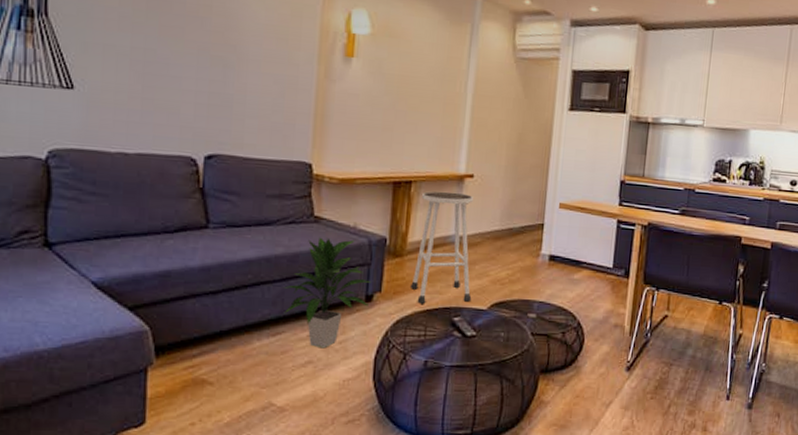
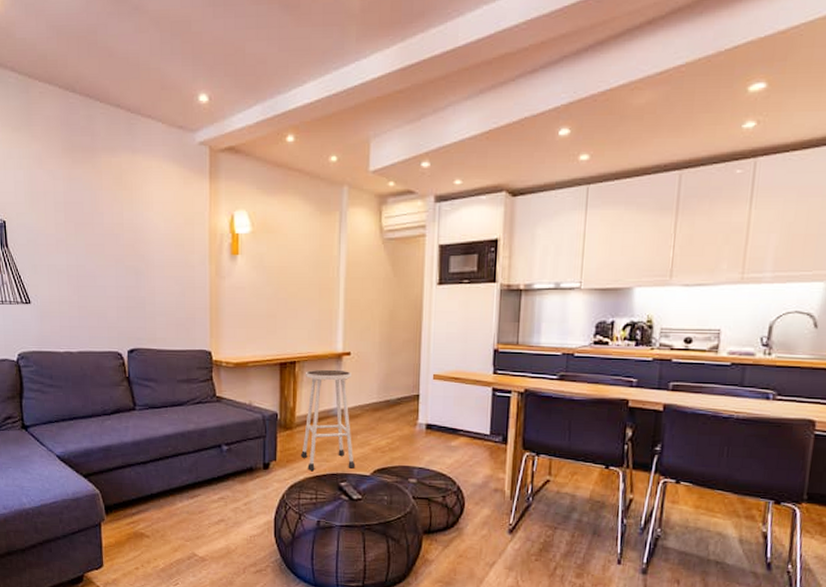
indoor plant: present [283,237,372,349] -> none [196,414,267,509]

